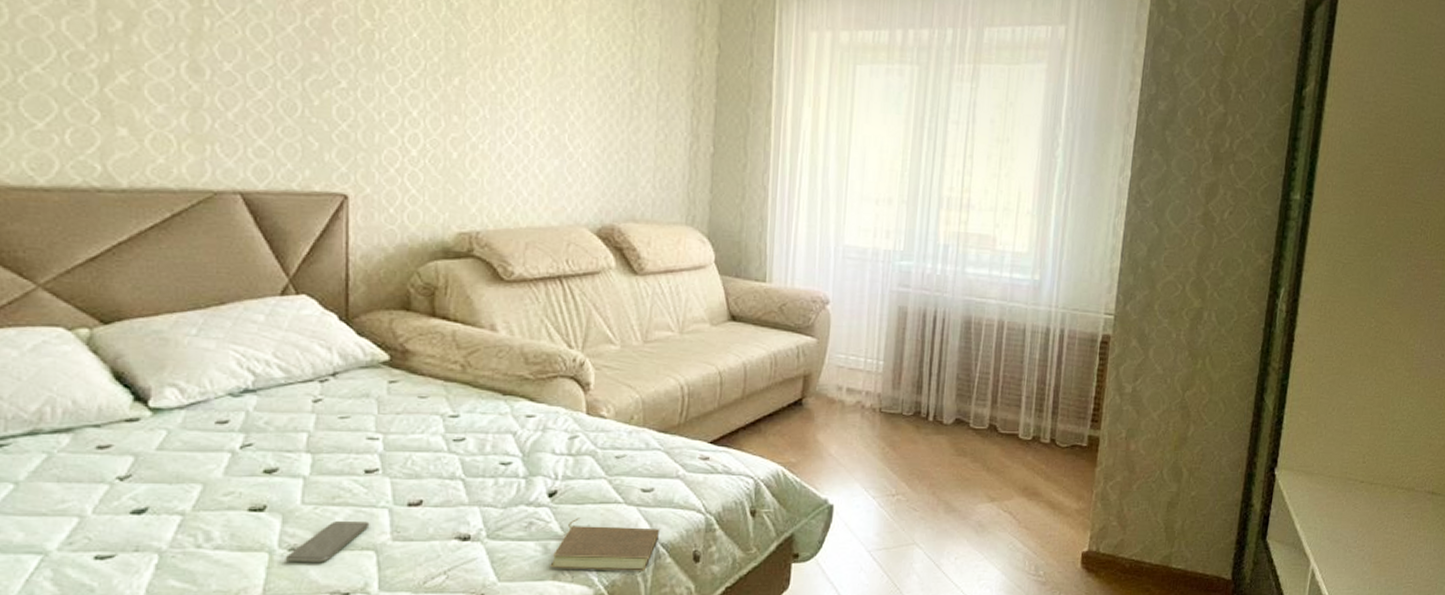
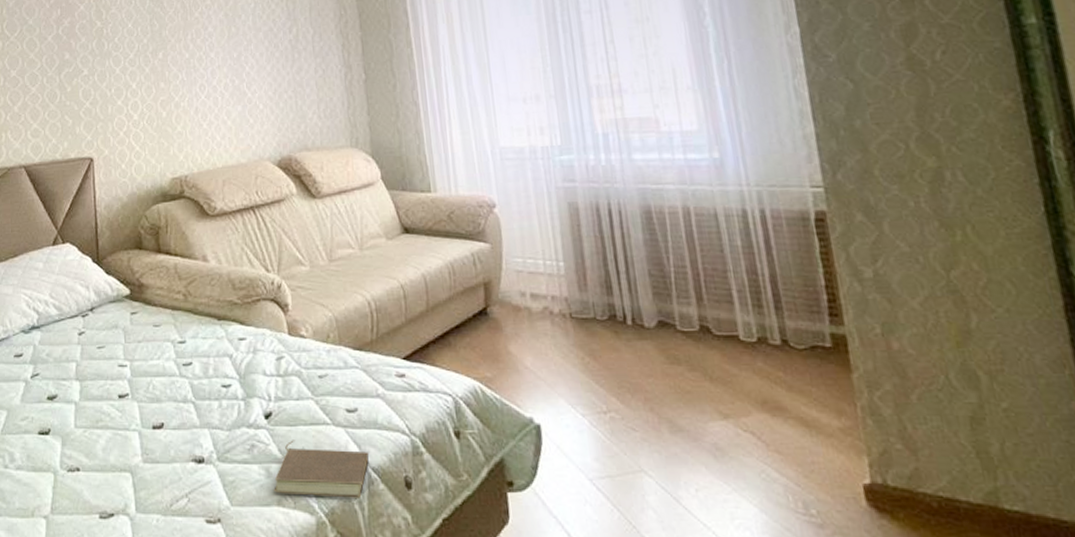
smartphone: present [285,520,370,563] -> none [65,443,125,483]

